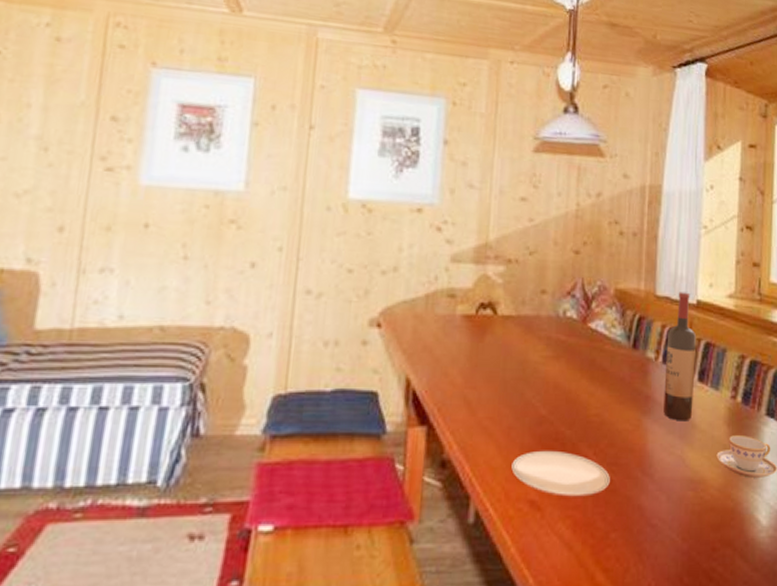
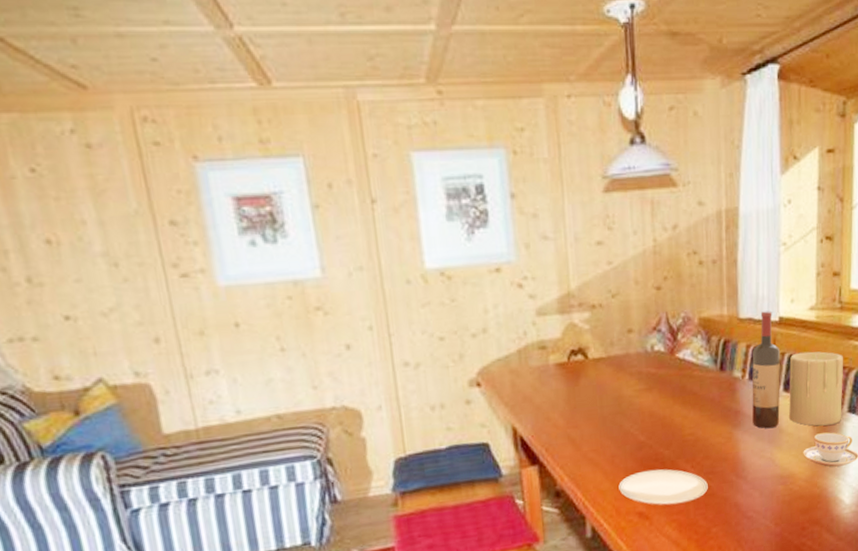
candle: none [703,341,763,427] -> present [789,351,844,426]

